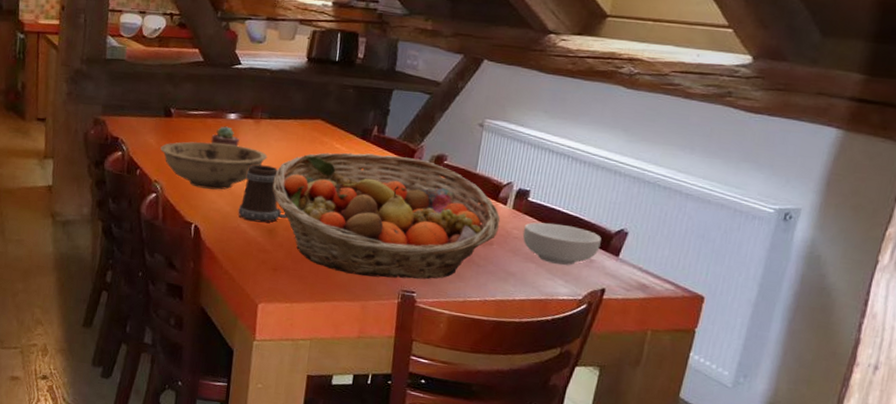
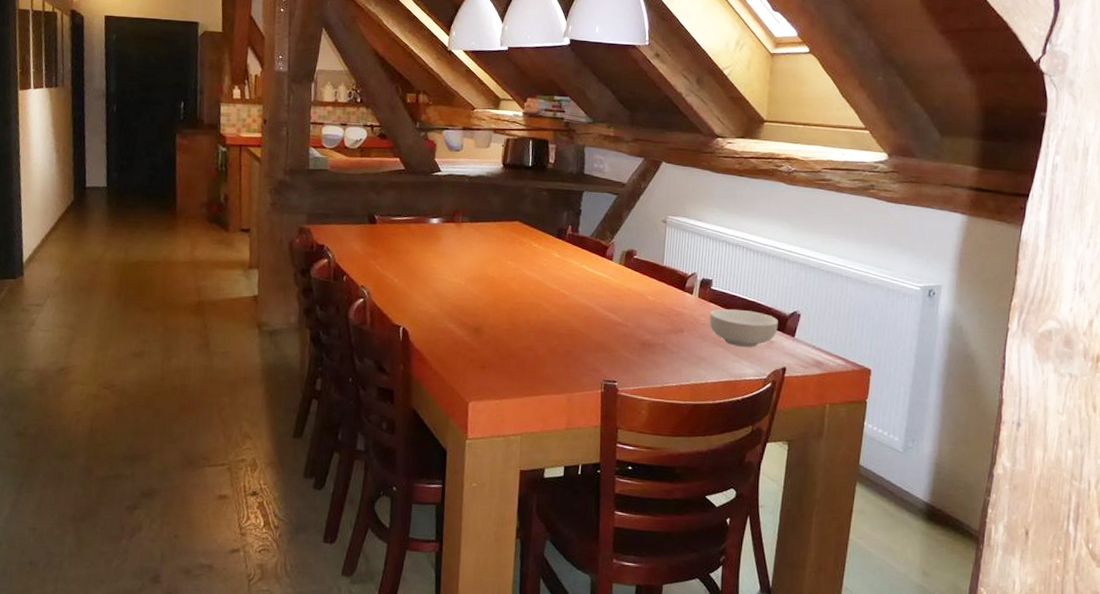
bowl: present [160,141,268,190] -> none [366,246,470,293]
potted succulent: present [210,126,240,147] -> none [415,230,443,250]
mug: present [238,164,288,223] -> none [444,266,493,322]
fruit basket: present [272,152,501,280] -> none [476,251,689,369]

